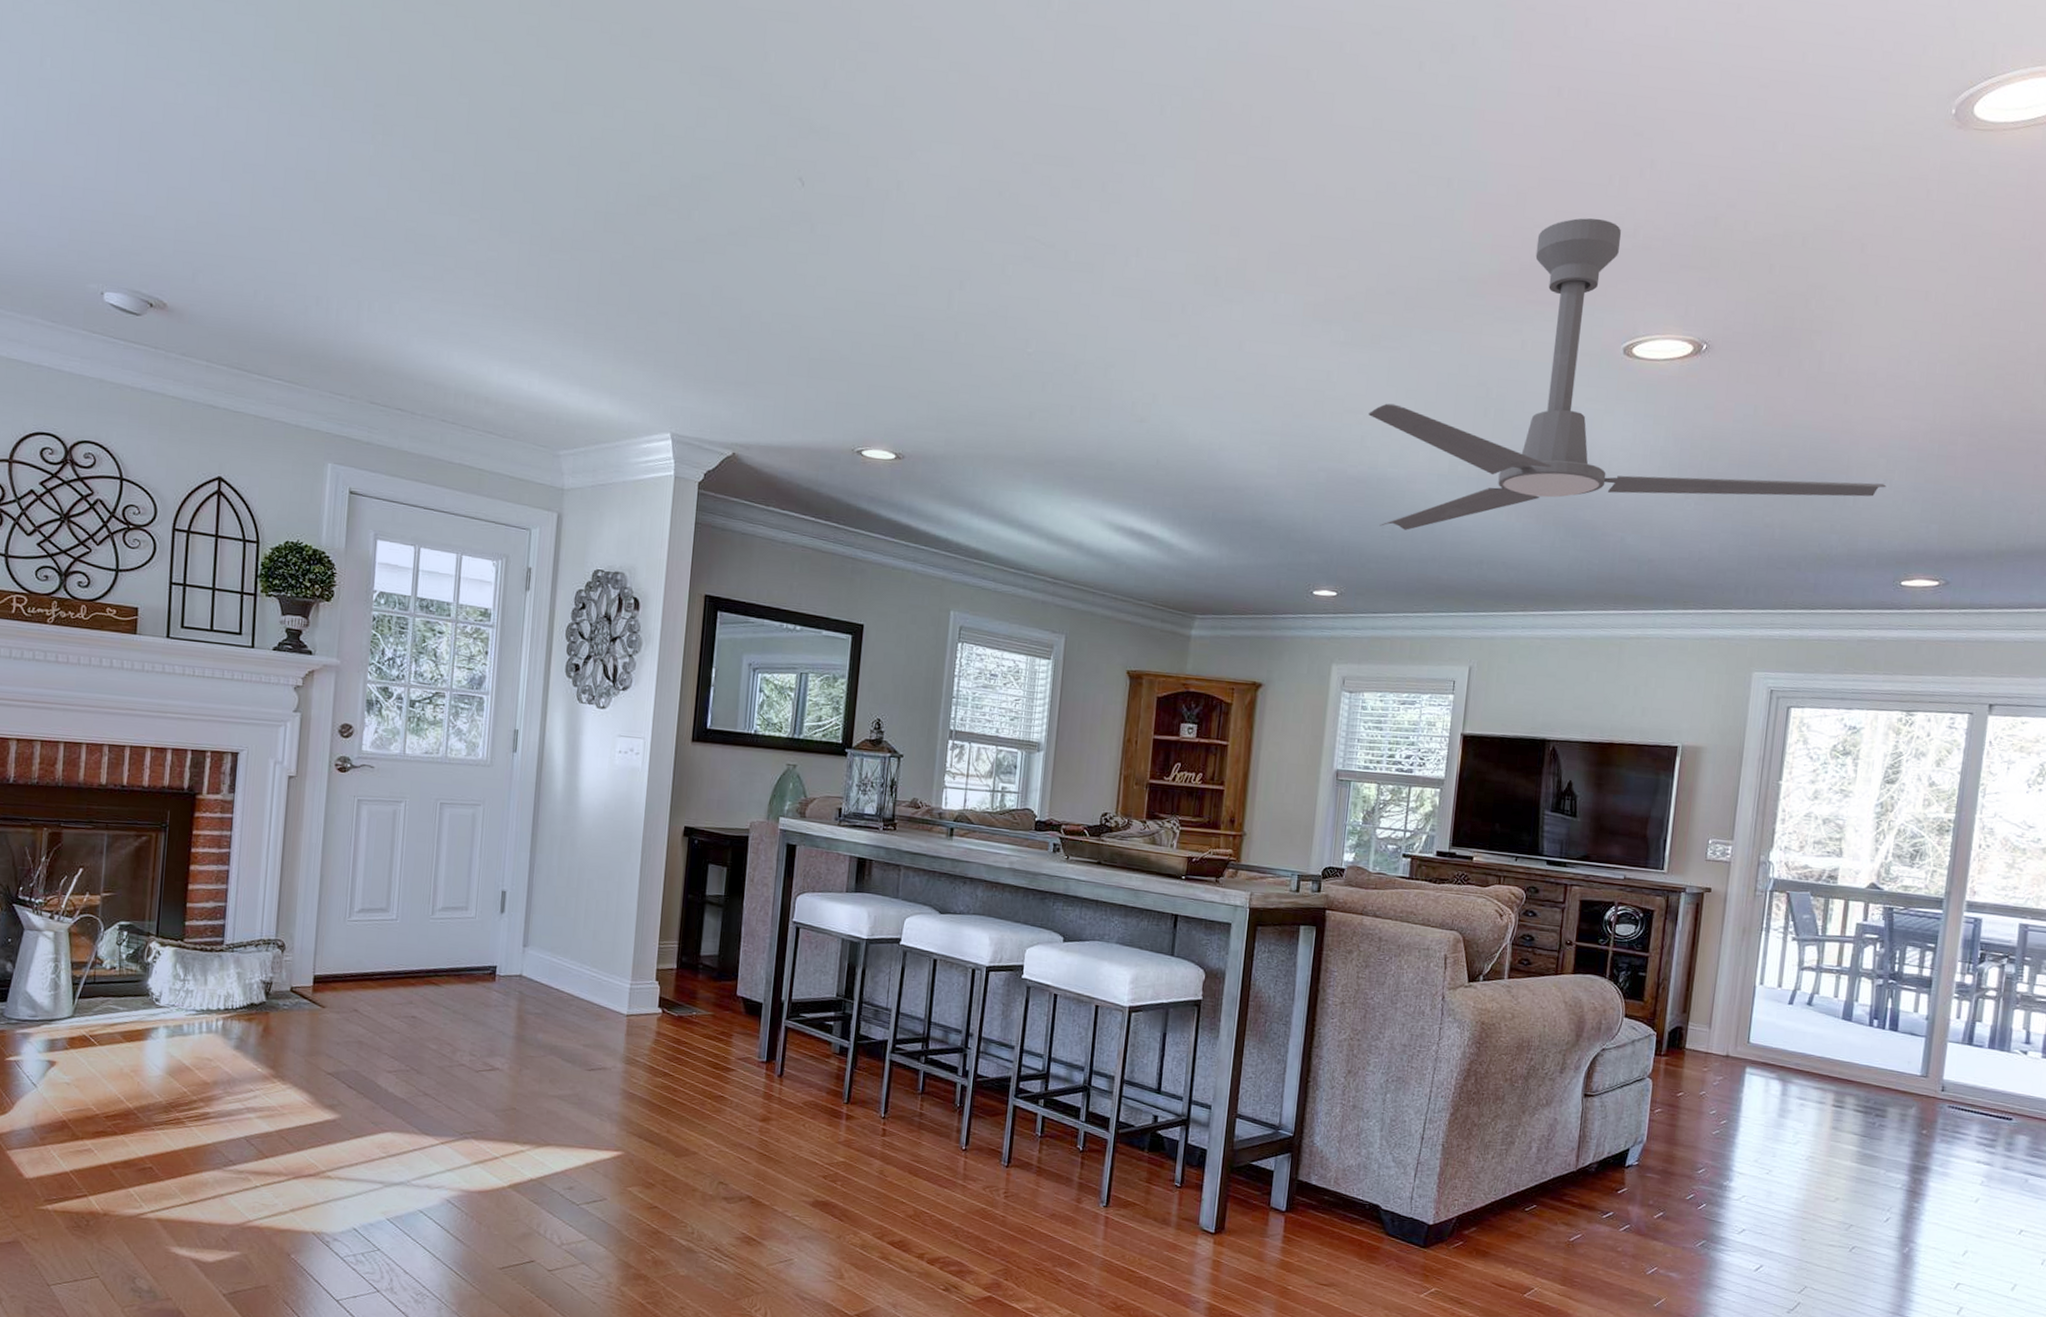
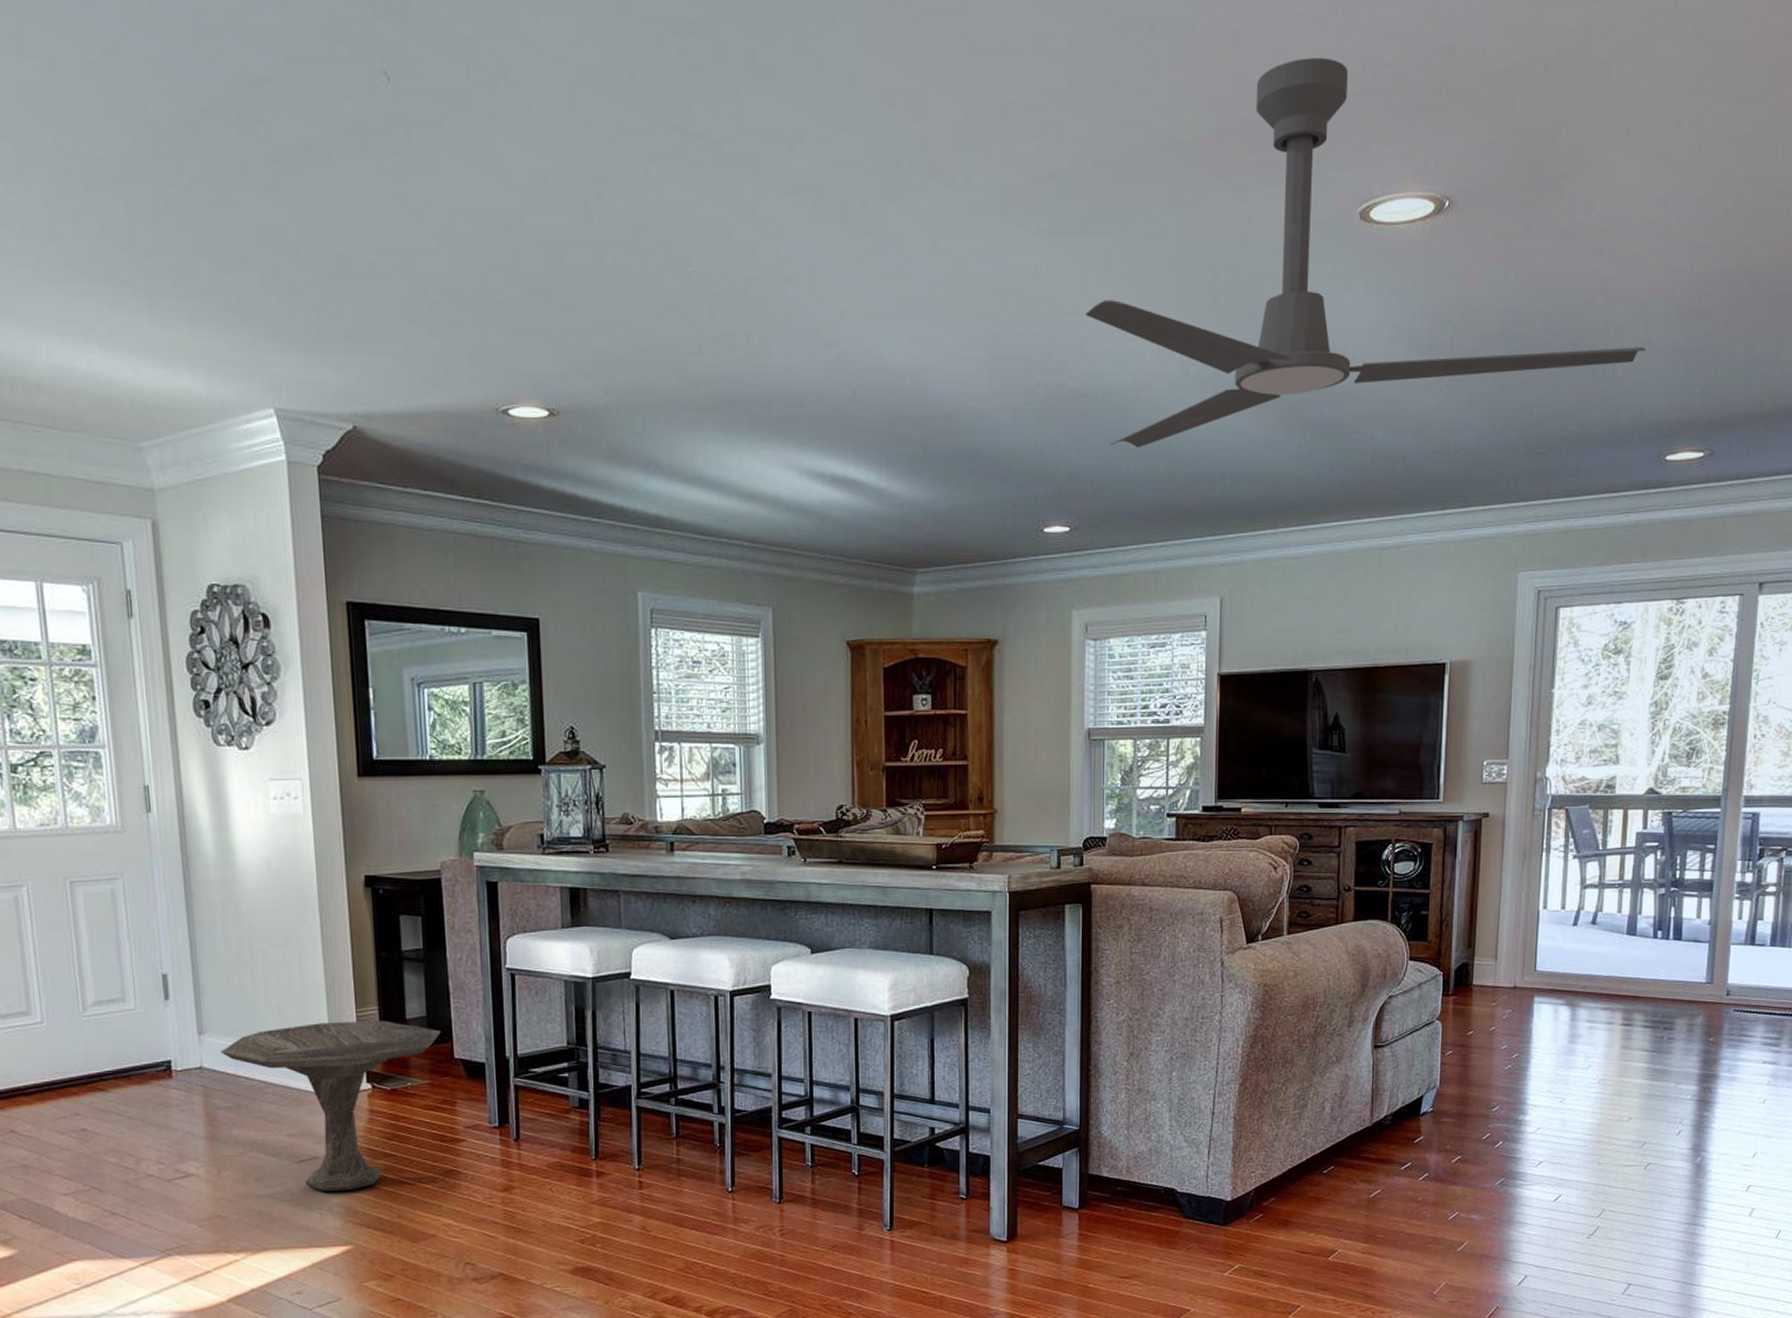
side table: none [539,949,729,1102] -> present [220,1021,441,1191]

